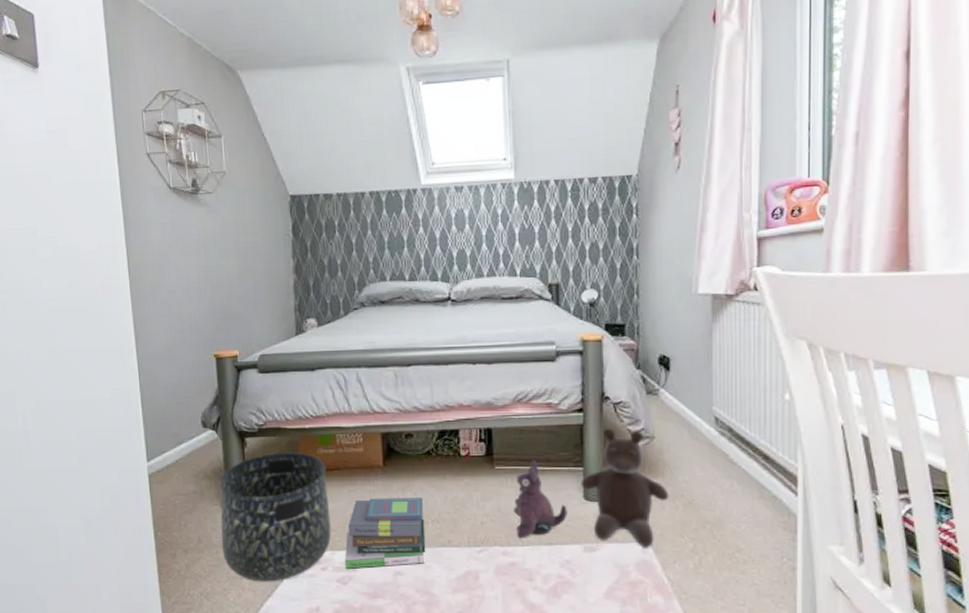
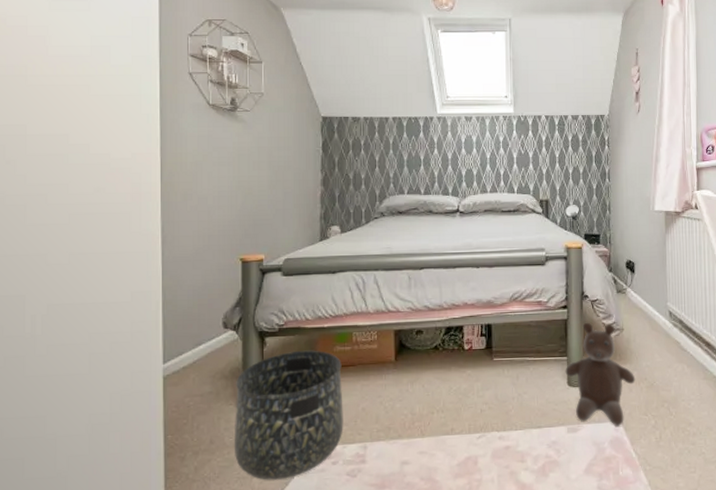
books: present [344,498,426,570] -> none [355,389,431,463]
plush toy: present [513,460,567,537] -> none [509,352,554,422]

